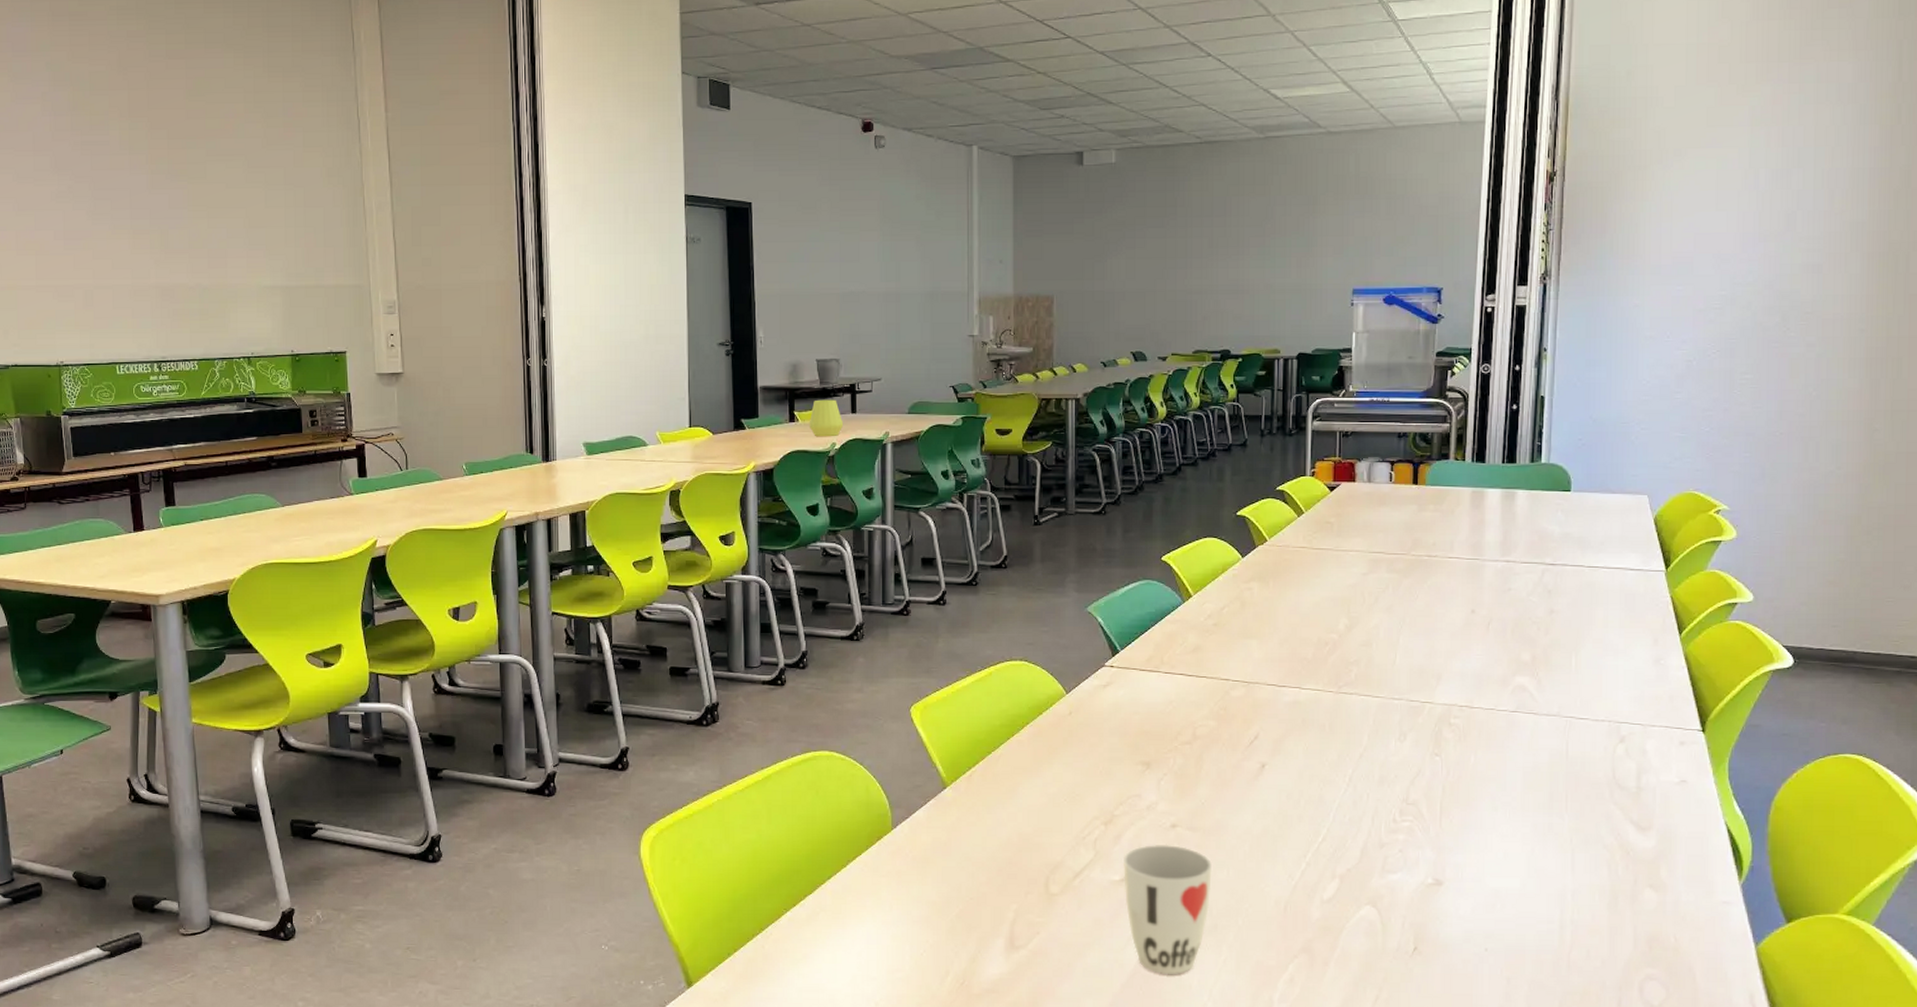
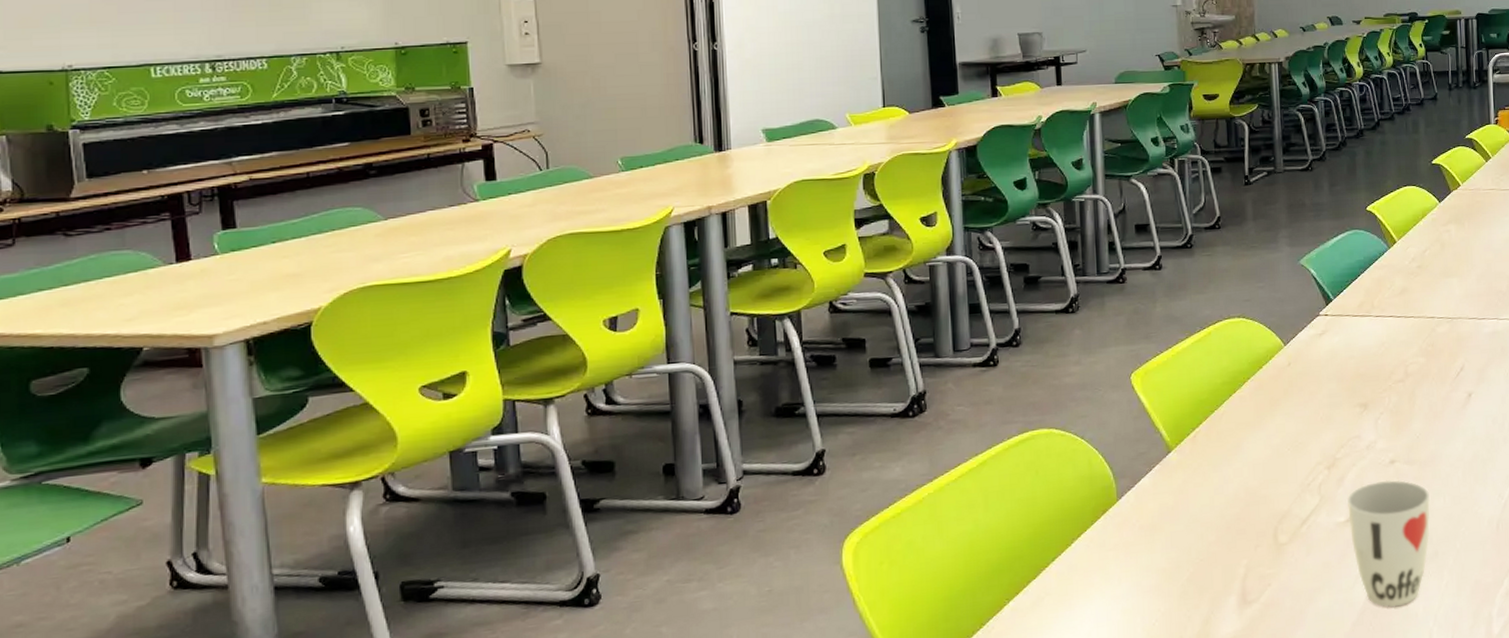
cup: present [809,399,844,437] -> none [1012,72,1049,111]

